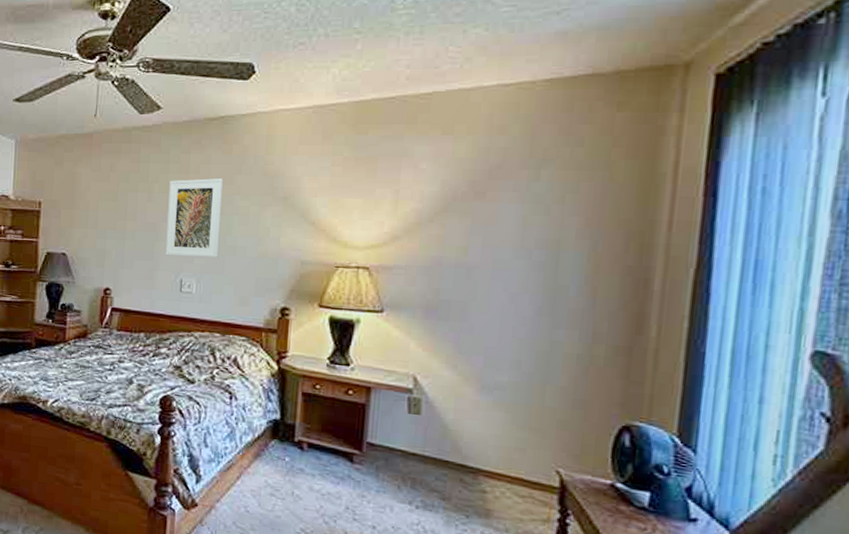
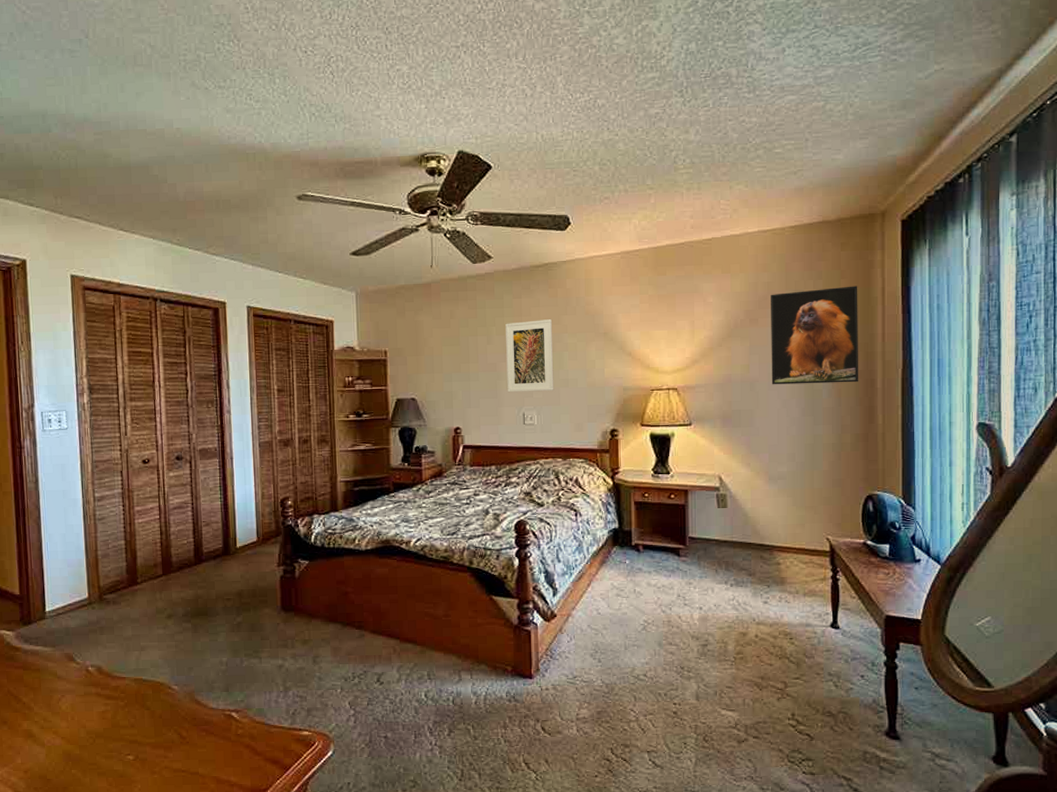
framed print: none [497,157,638,281] -> present [771,286,859,385]

